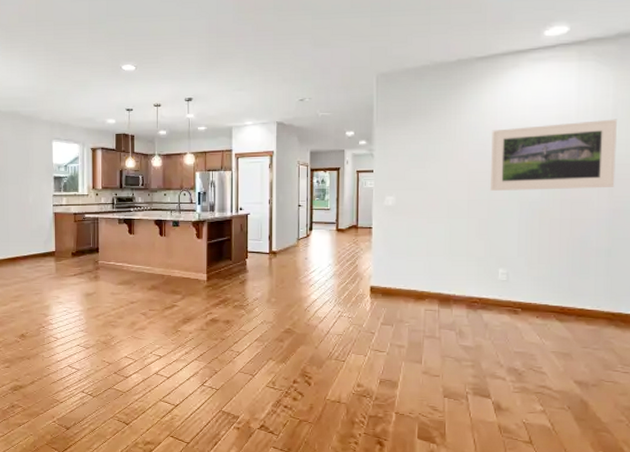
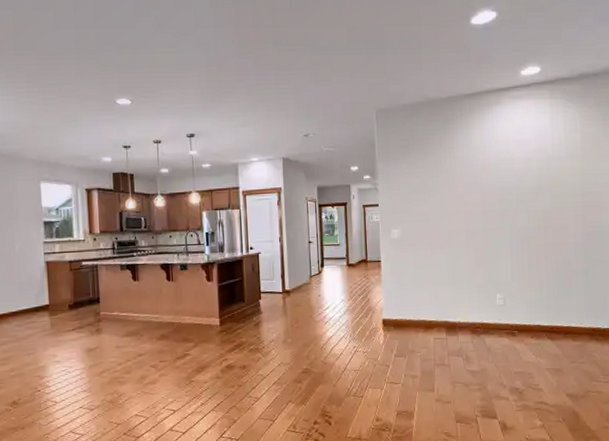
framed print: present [489,119,617,191] -> none [482,151,587,220]

